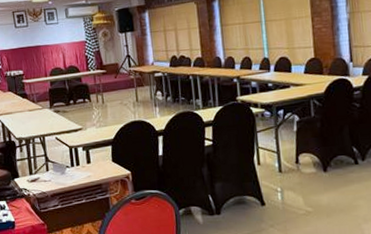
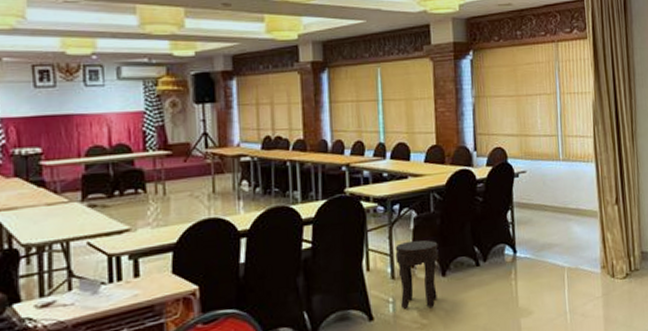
side table: none [281,140,320,198] -> present [395,240,439,309]

